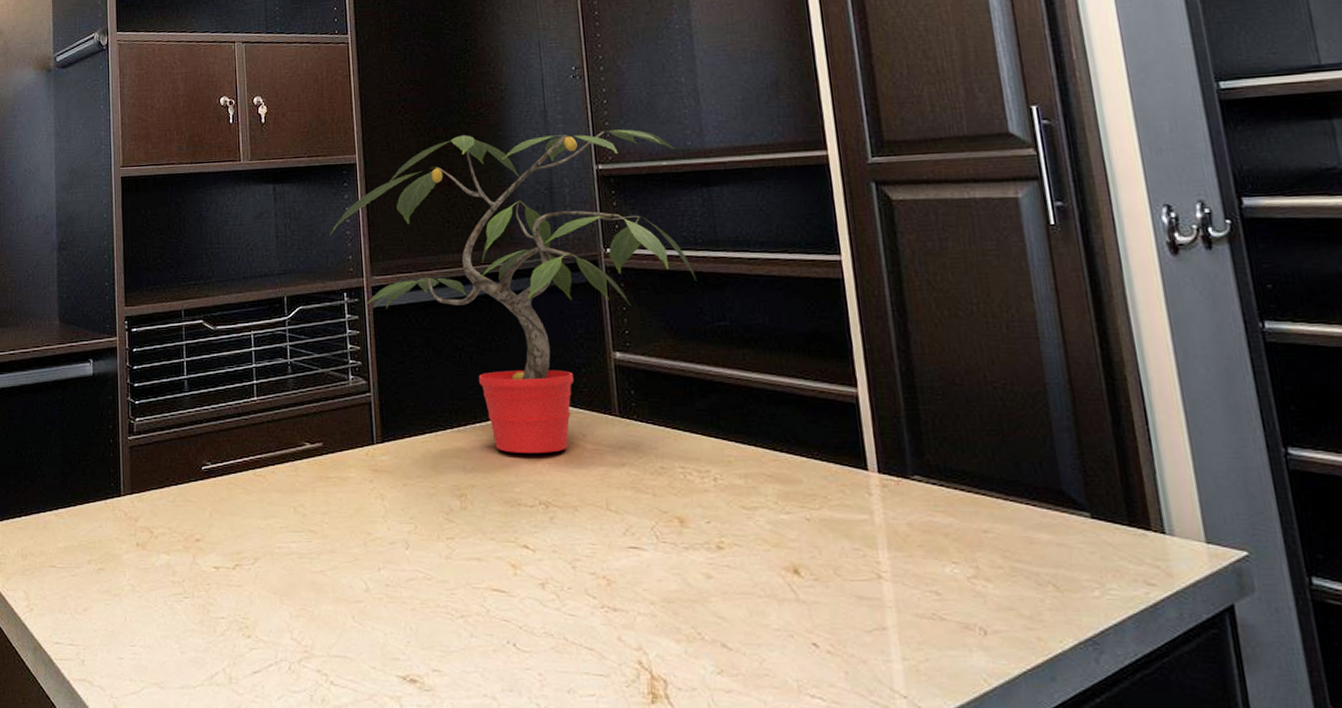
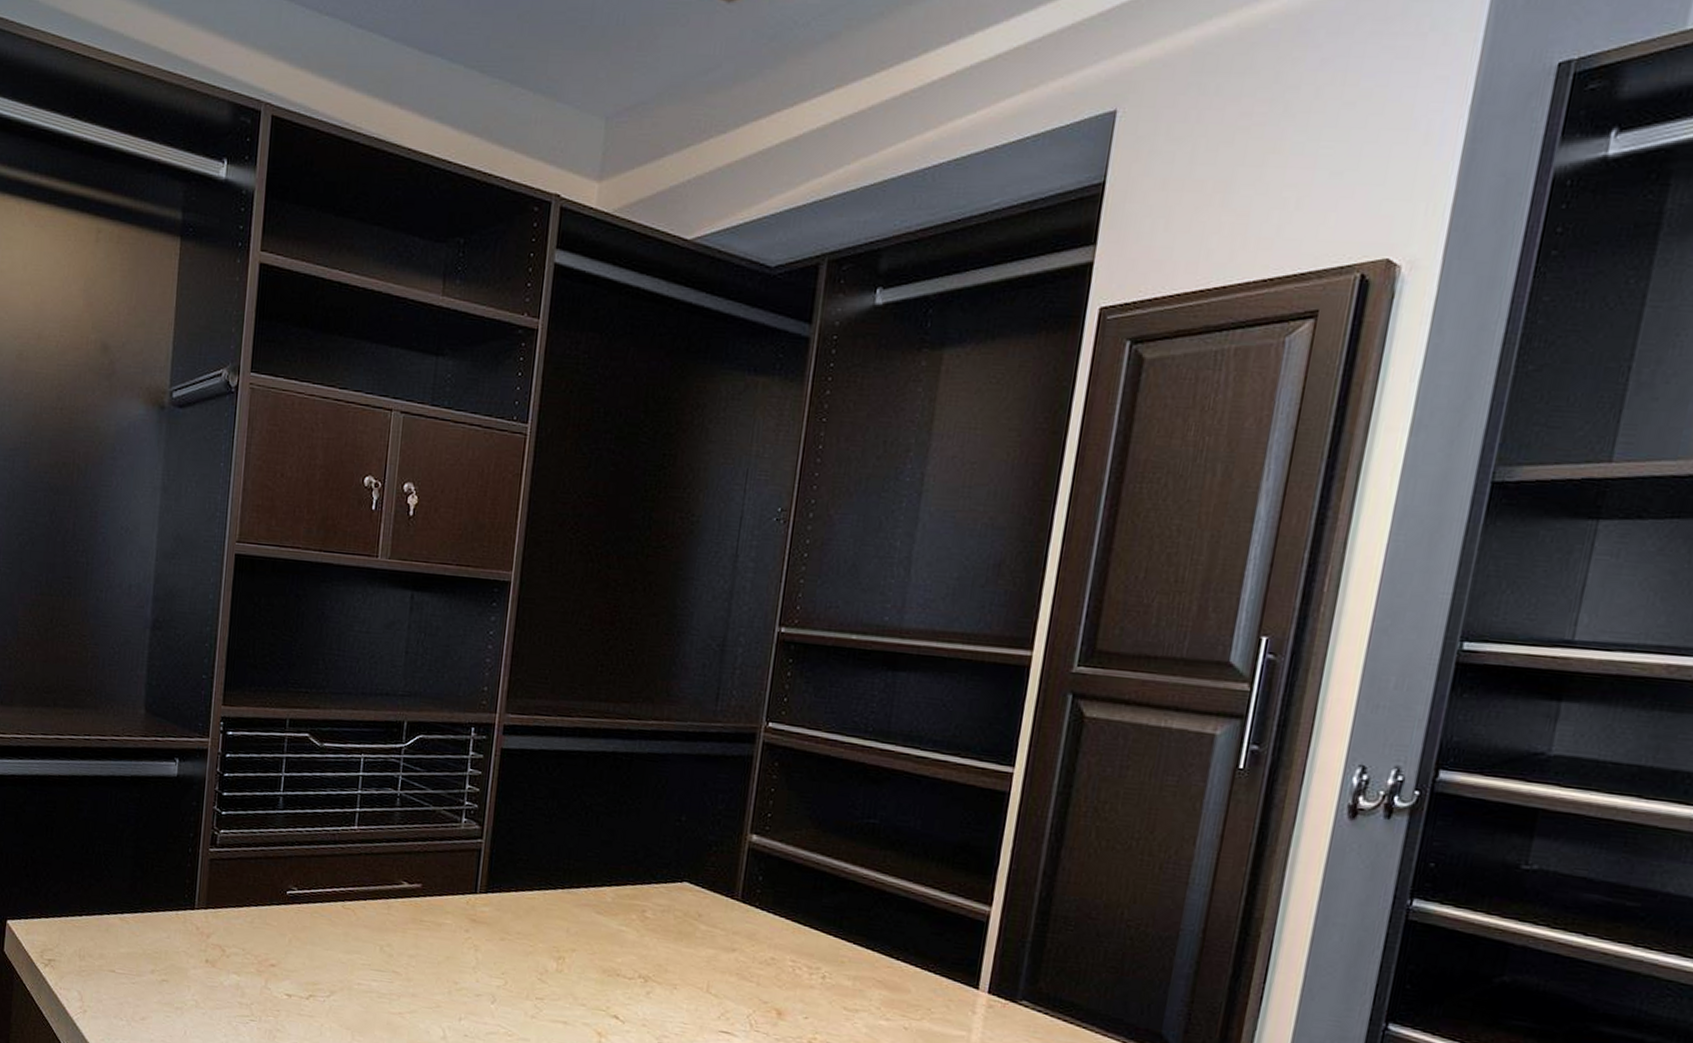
potted plant: present [329,129,697,453] -> none [466,567,871,928]

